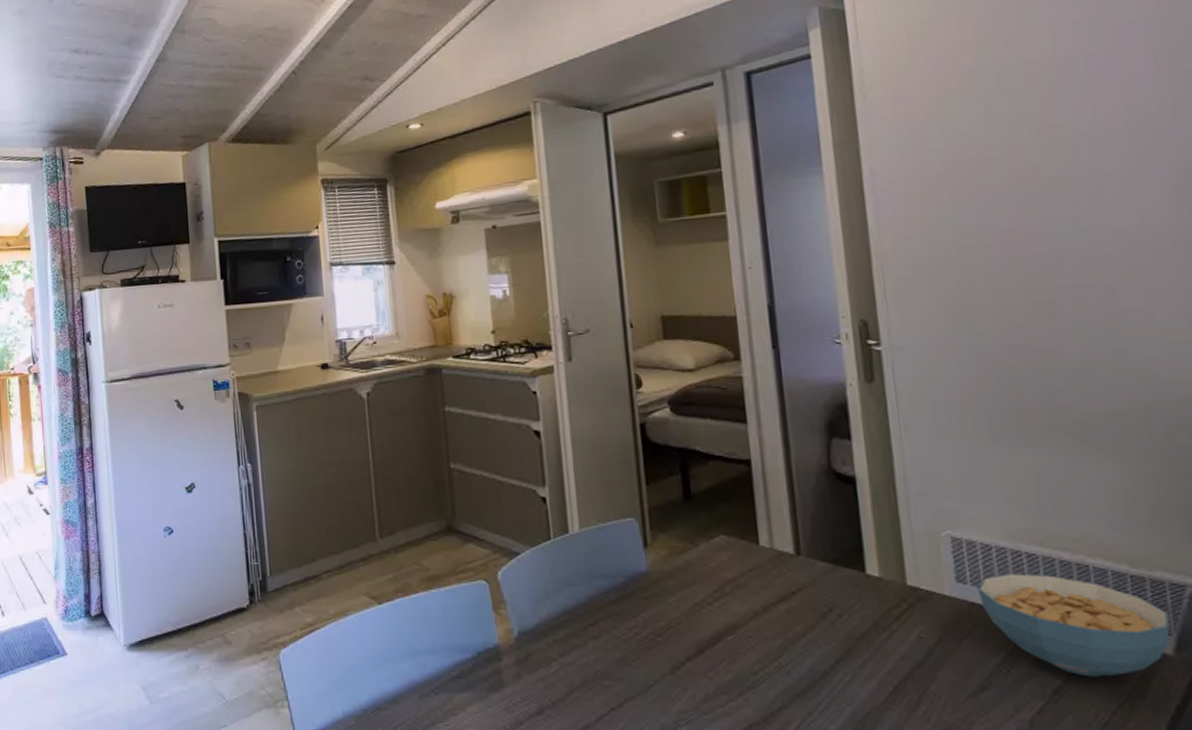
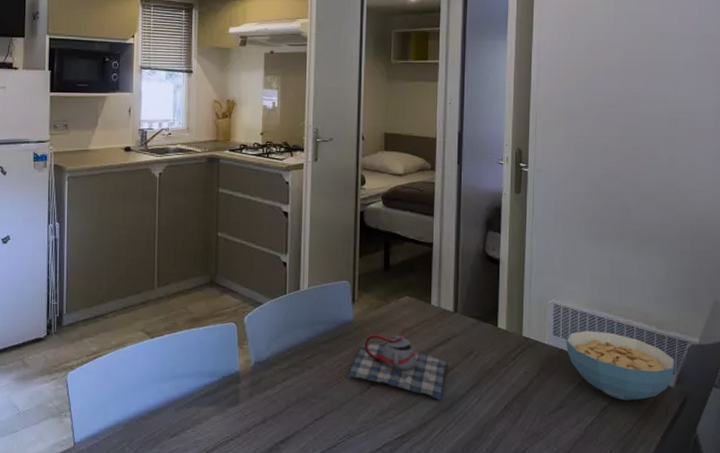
teapot: none [649,579,794,681] -> present [347,328,446,401]

